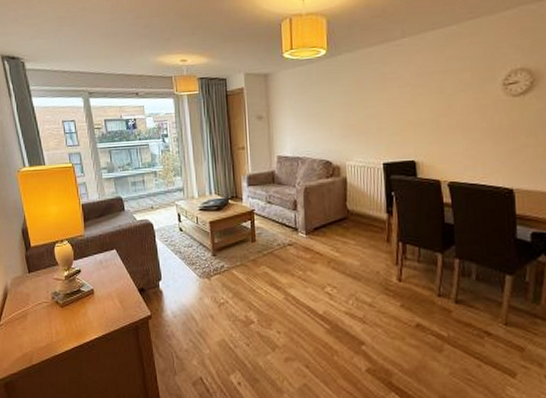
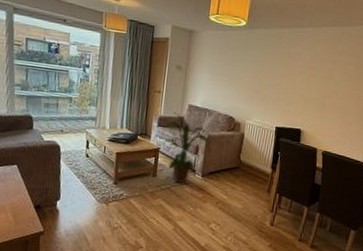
house plant: none [251,167,309,246] -> present [157,112,211,184]

